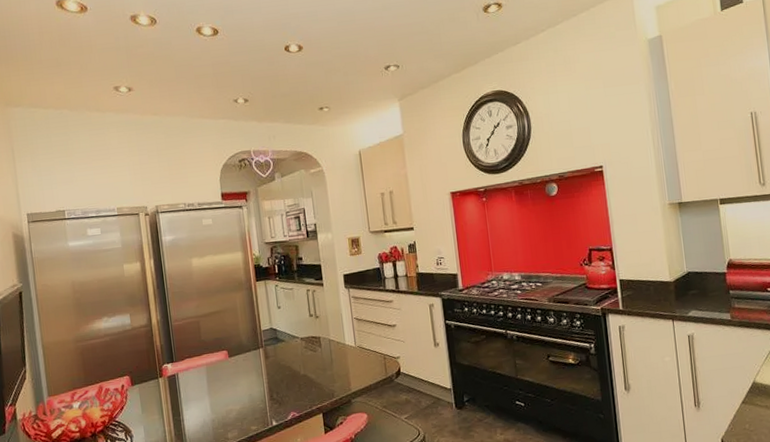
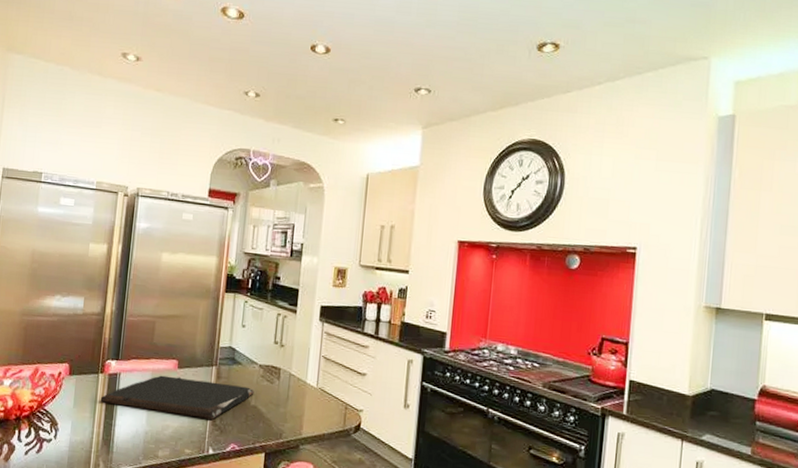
cutting board: none [164,359,301,403] -> present [100,375,254,419]

